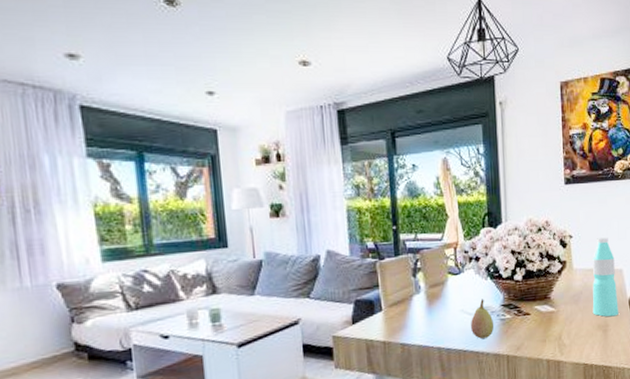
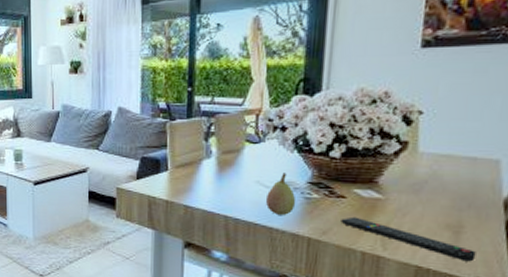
remote control: none [529,330,619,354] -> present [340,216,476,262]
water bottle: present [592,237,619,317] -> none [440,117,489,217]

